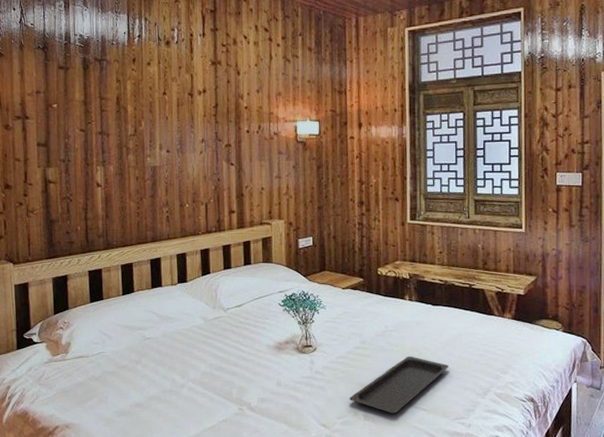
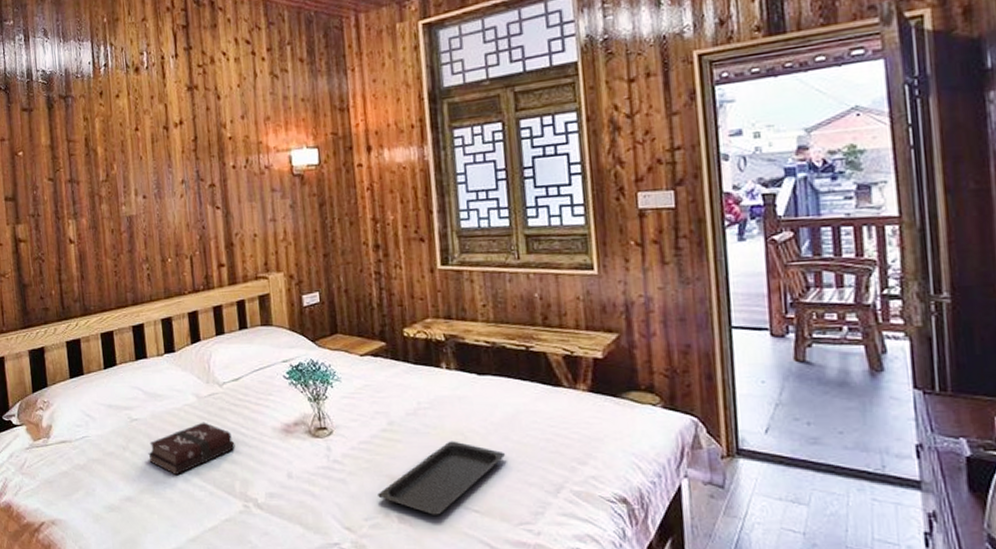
hardback book: none [158,340,235,385] -> present [148,422,235,476]

